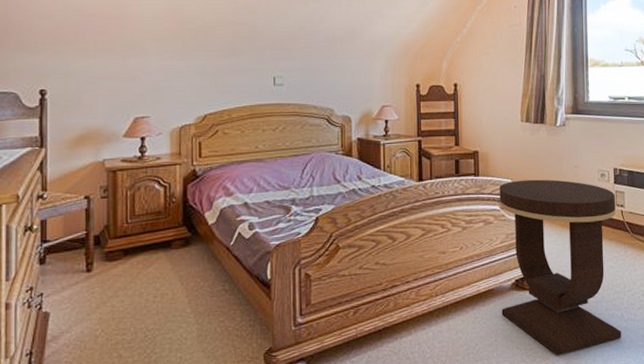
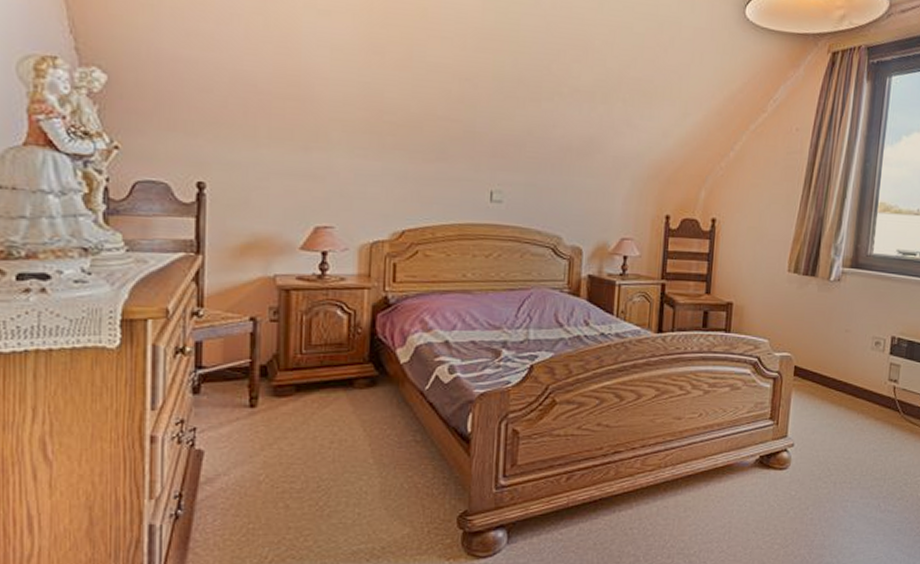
side table: present [499,179,621,356] -> none [739,341,889,545]

